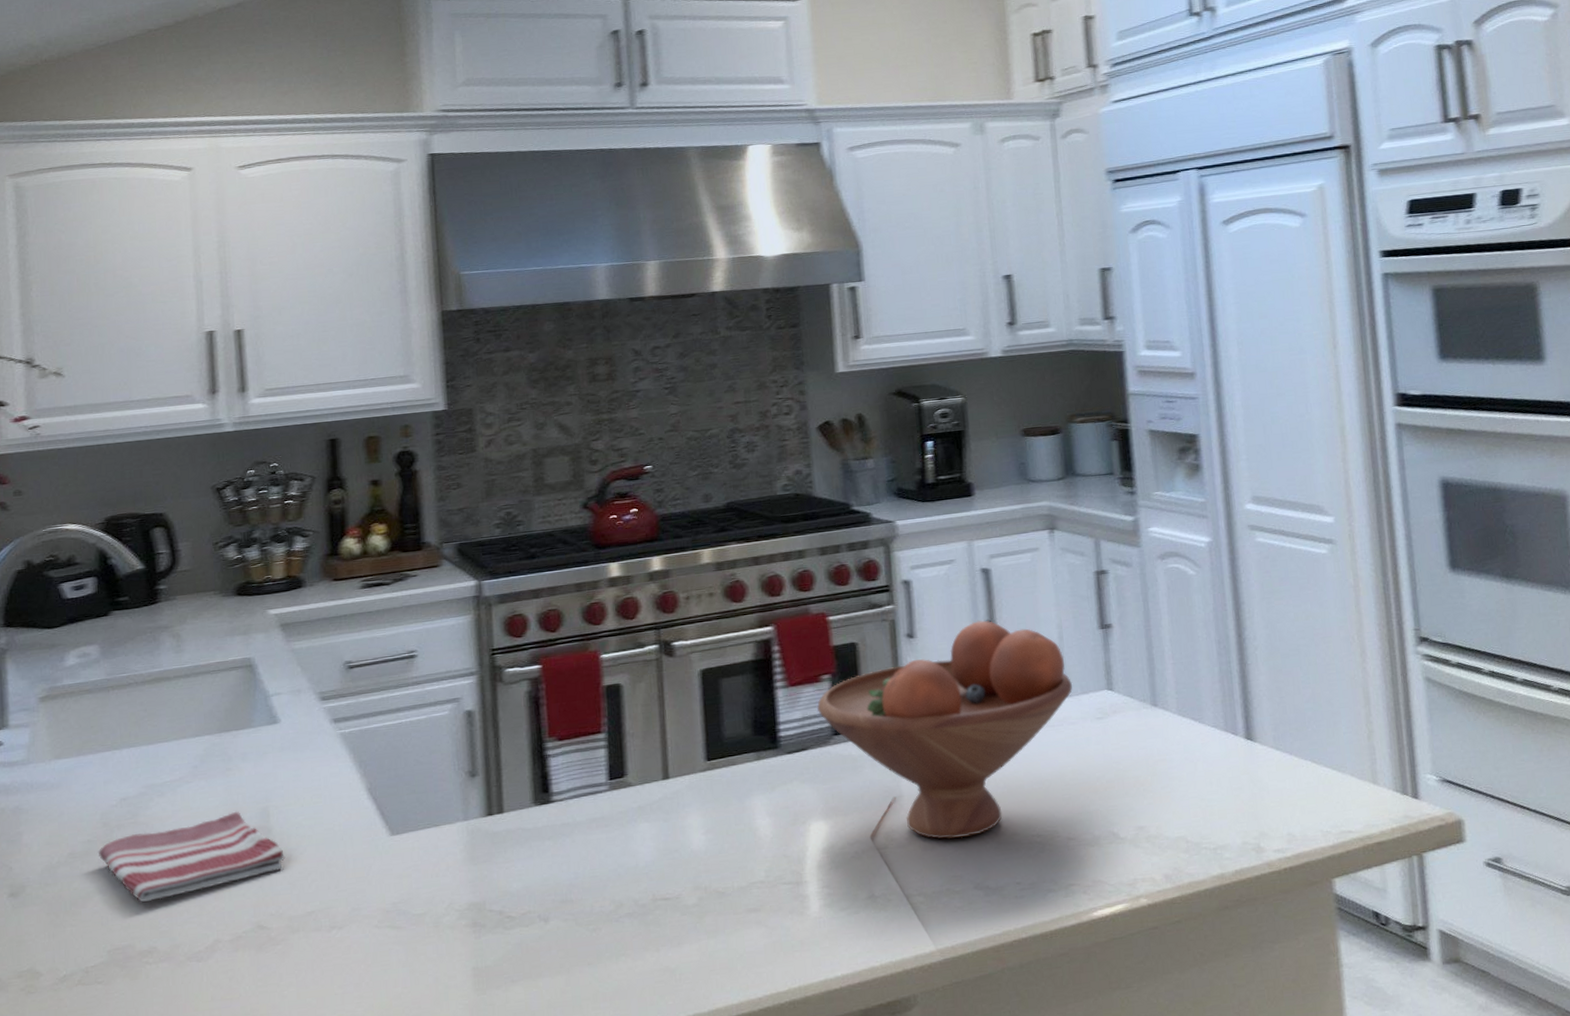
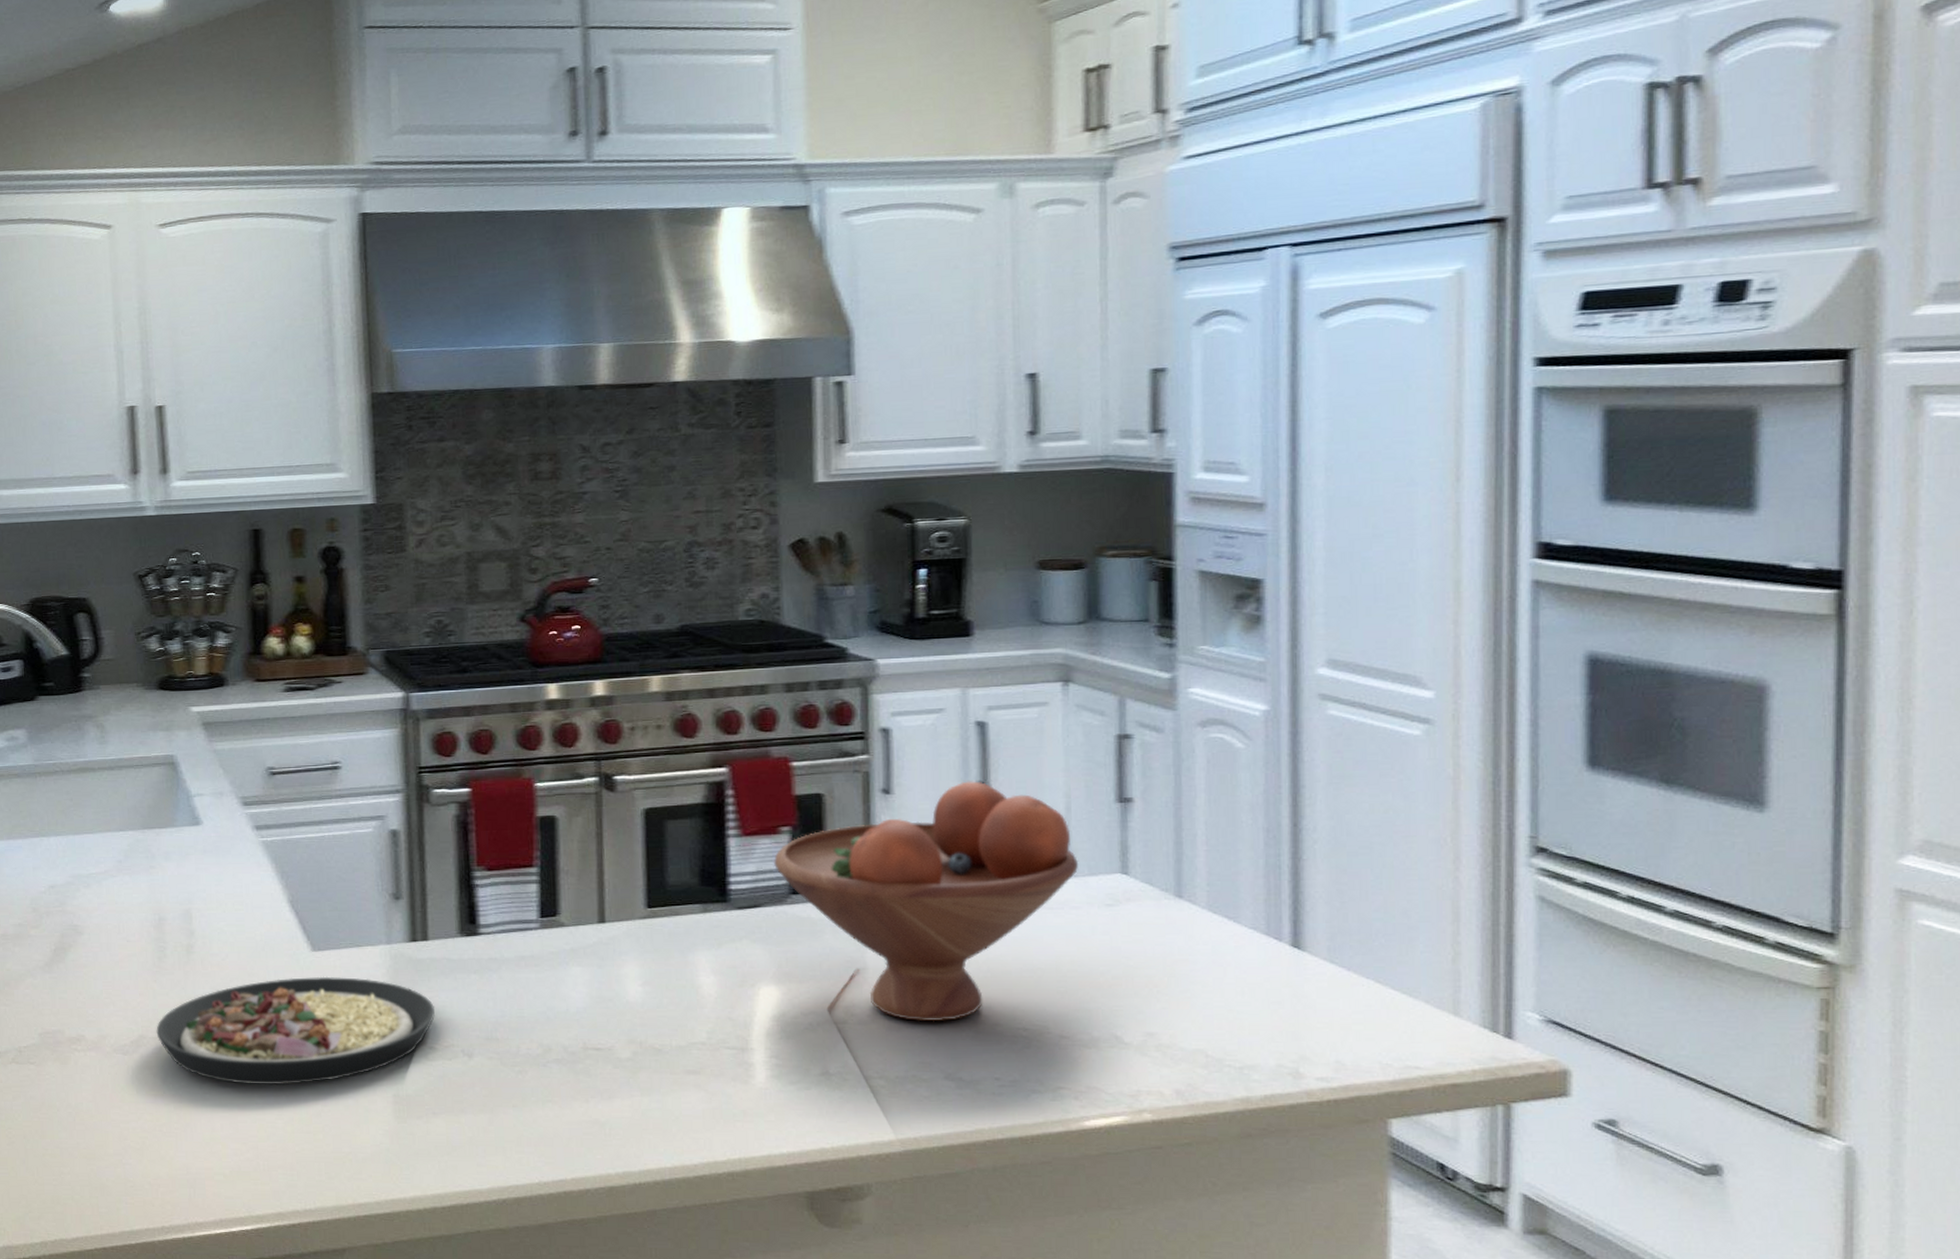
dish towel: present [97,811,286,903] -> none [28,910,208,991]
plate: none [232,856,511,977] -> present [156,976,435,1086]

